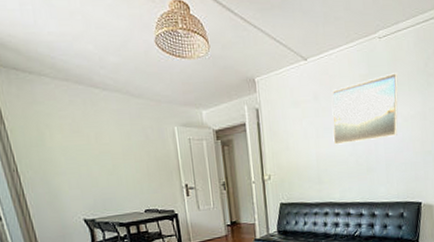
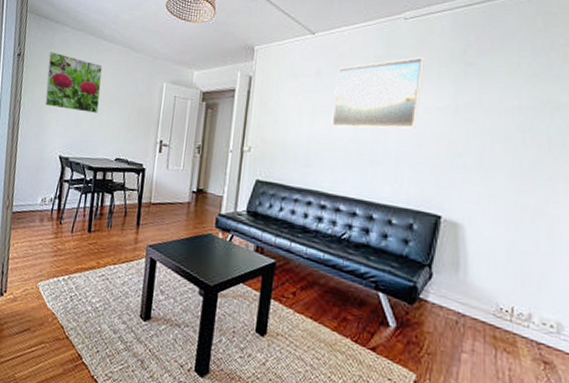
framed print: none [33,108,112,171] -> present [44,52,103,113]

